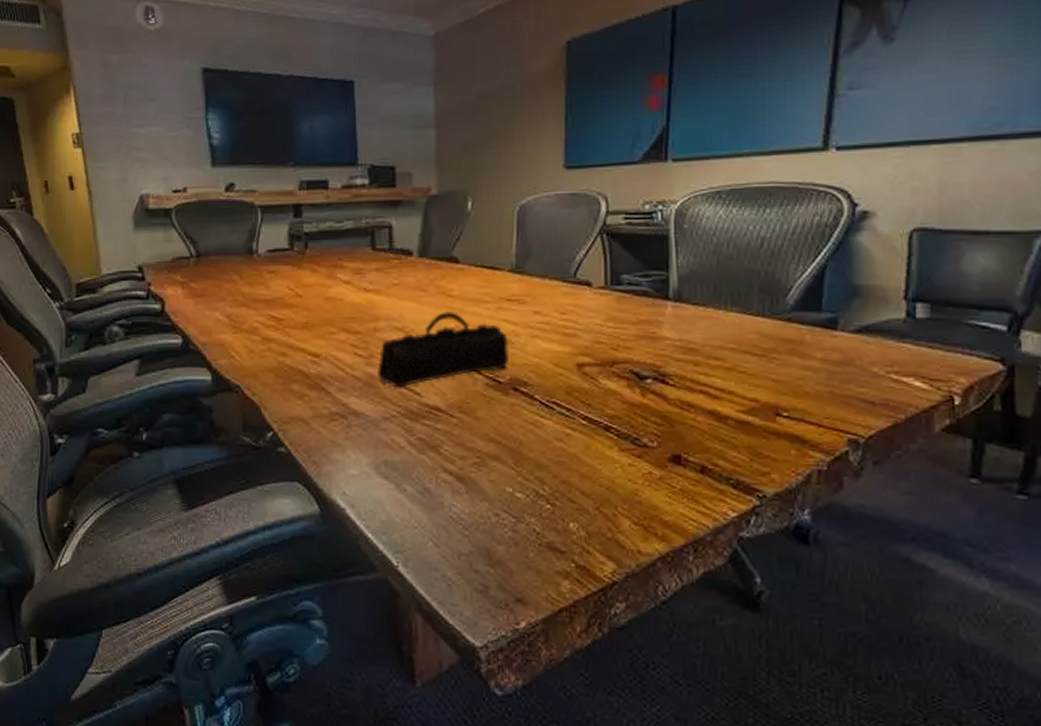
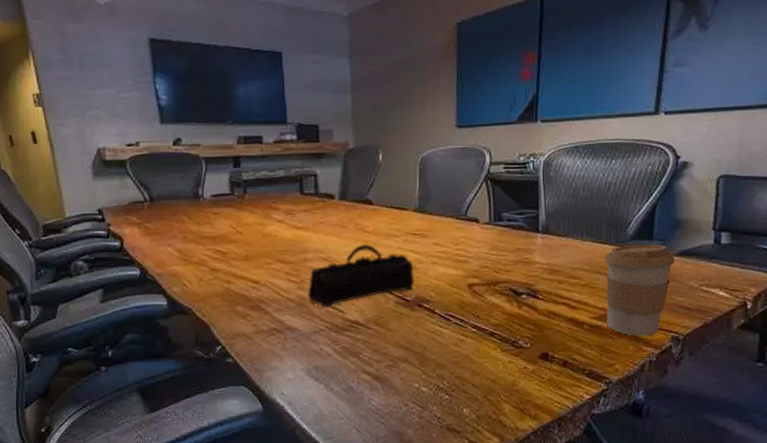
coffee cup: none [755,316,852,438] -> present [604,244,675,336]

